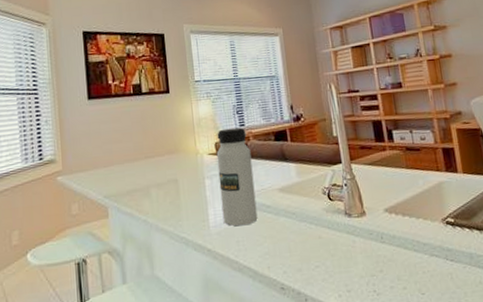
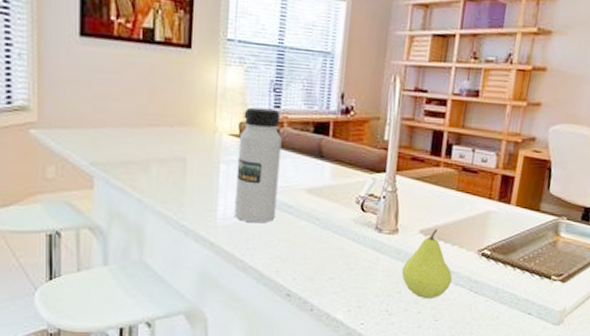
fruit: none [377,206,427,274] -> present [401,229,452,300]

